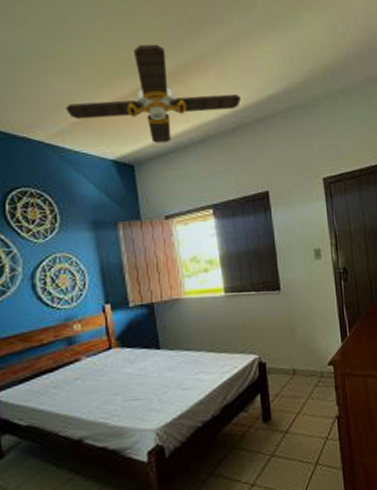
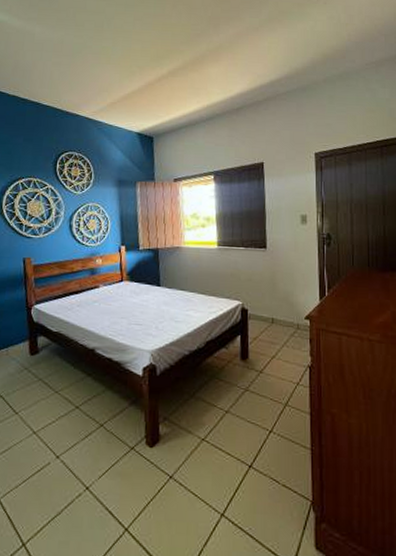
ceiling fan: present [65,44,241,143] -> none [105,40,246,120]

